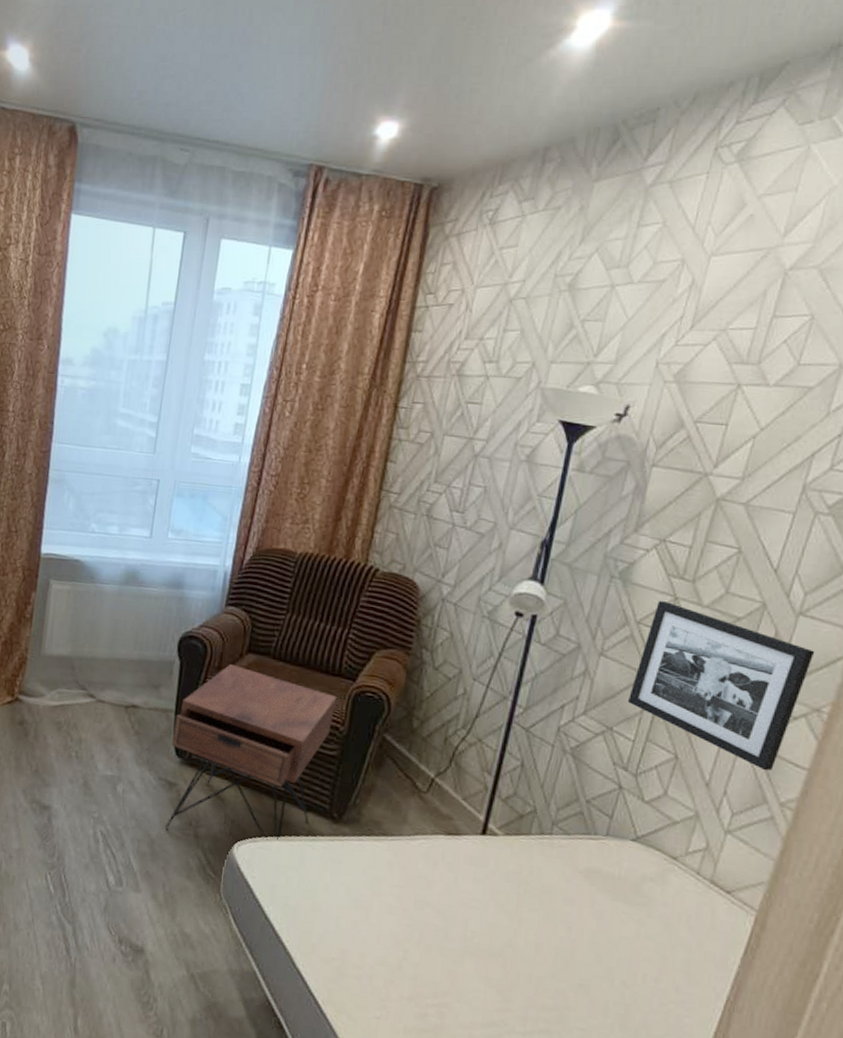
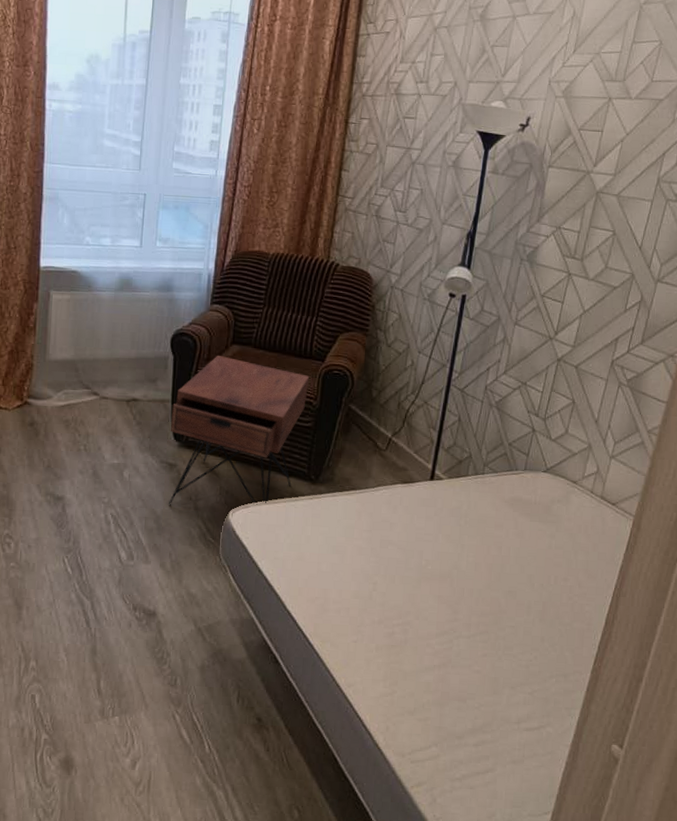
picture frame: present [627,601,815,771] -> none [536,277,669,407]

